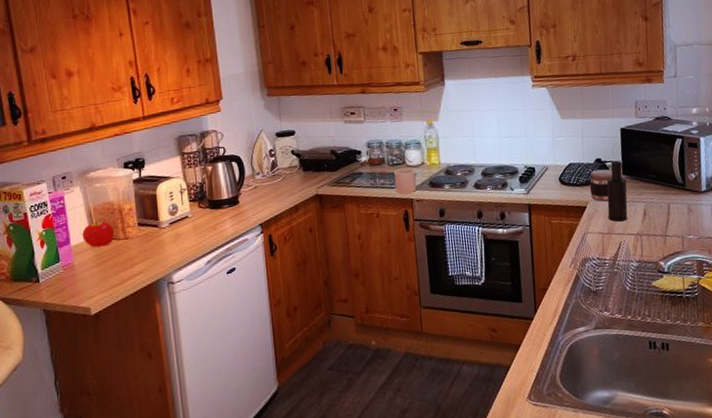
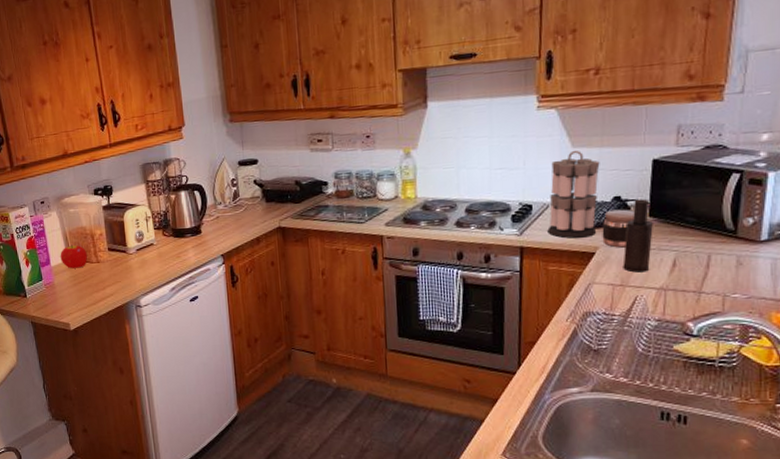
mug: present [393,167,417,195] -> none [362,201,389,231]
spice rack: none [546,121,585,195] -> present [547,150,600,239]

